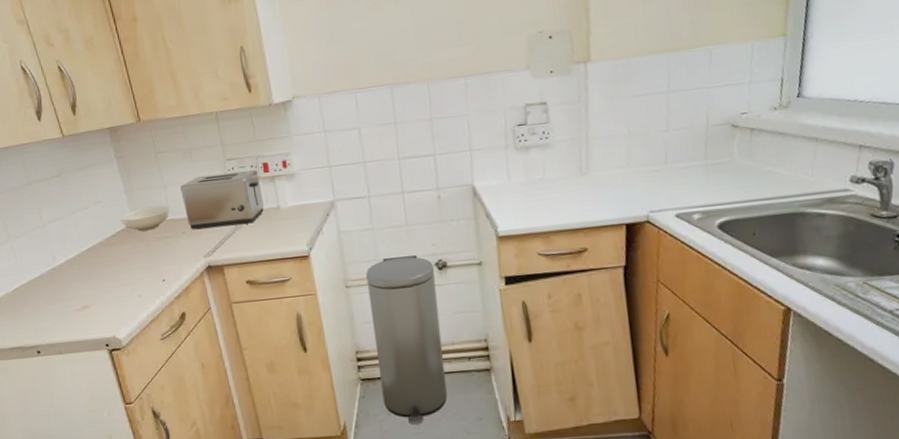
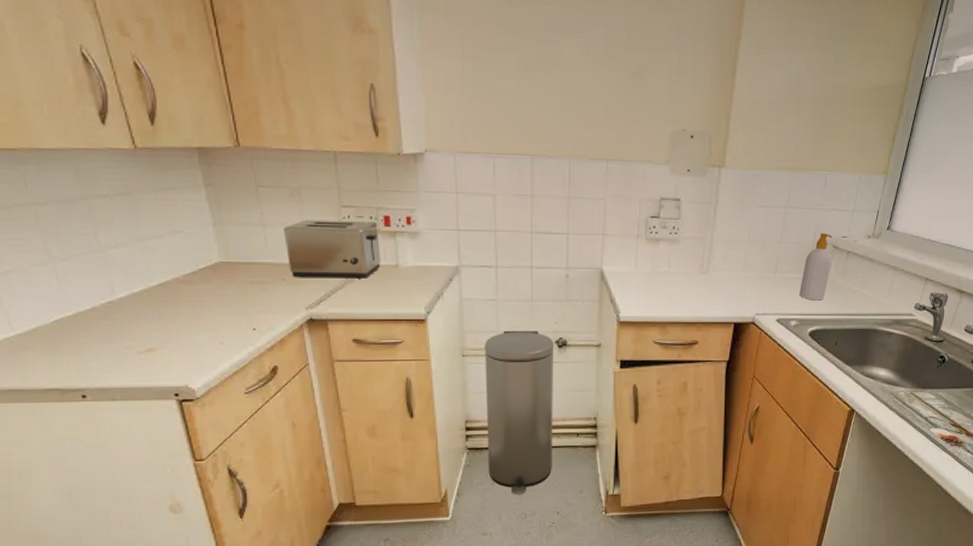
bowl: present [119,205,170,231] -> none [203,245,269,272]
soap bottle: none [698,112,733,189] -> present [799,232,833,301]

